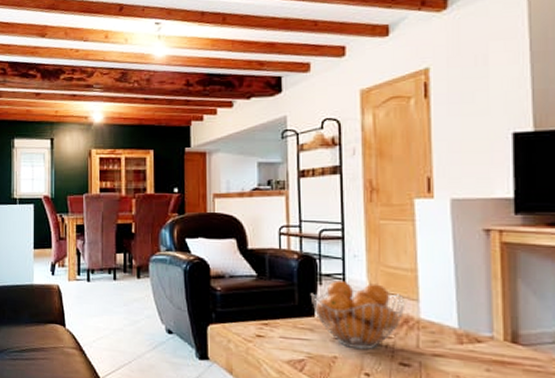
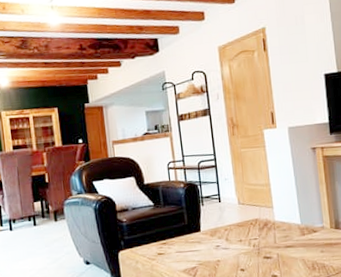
fruit basket: present [310,279,406,350] -> none [196,199,264,252]

